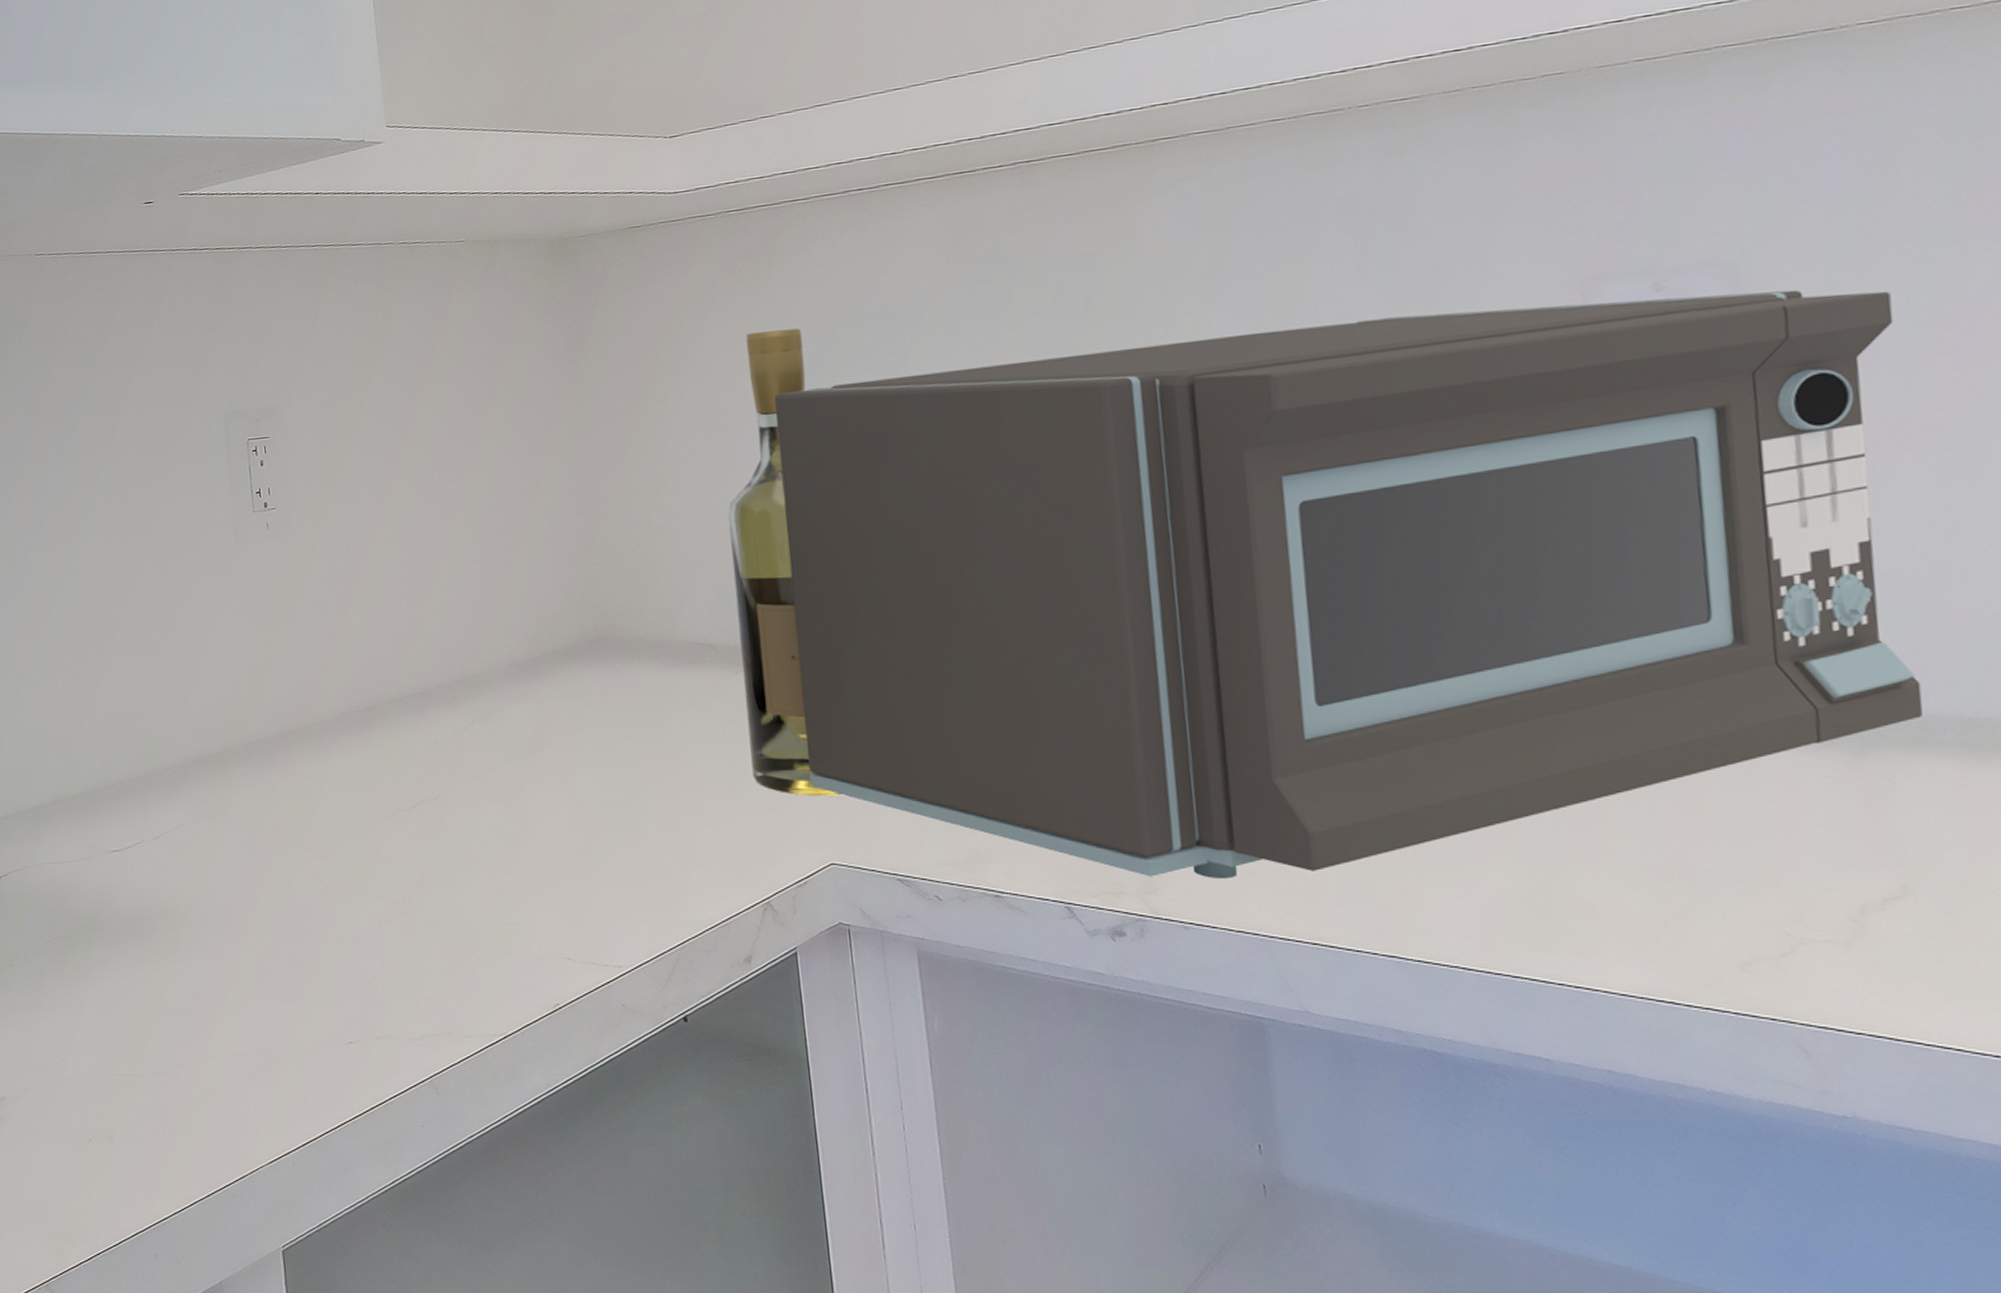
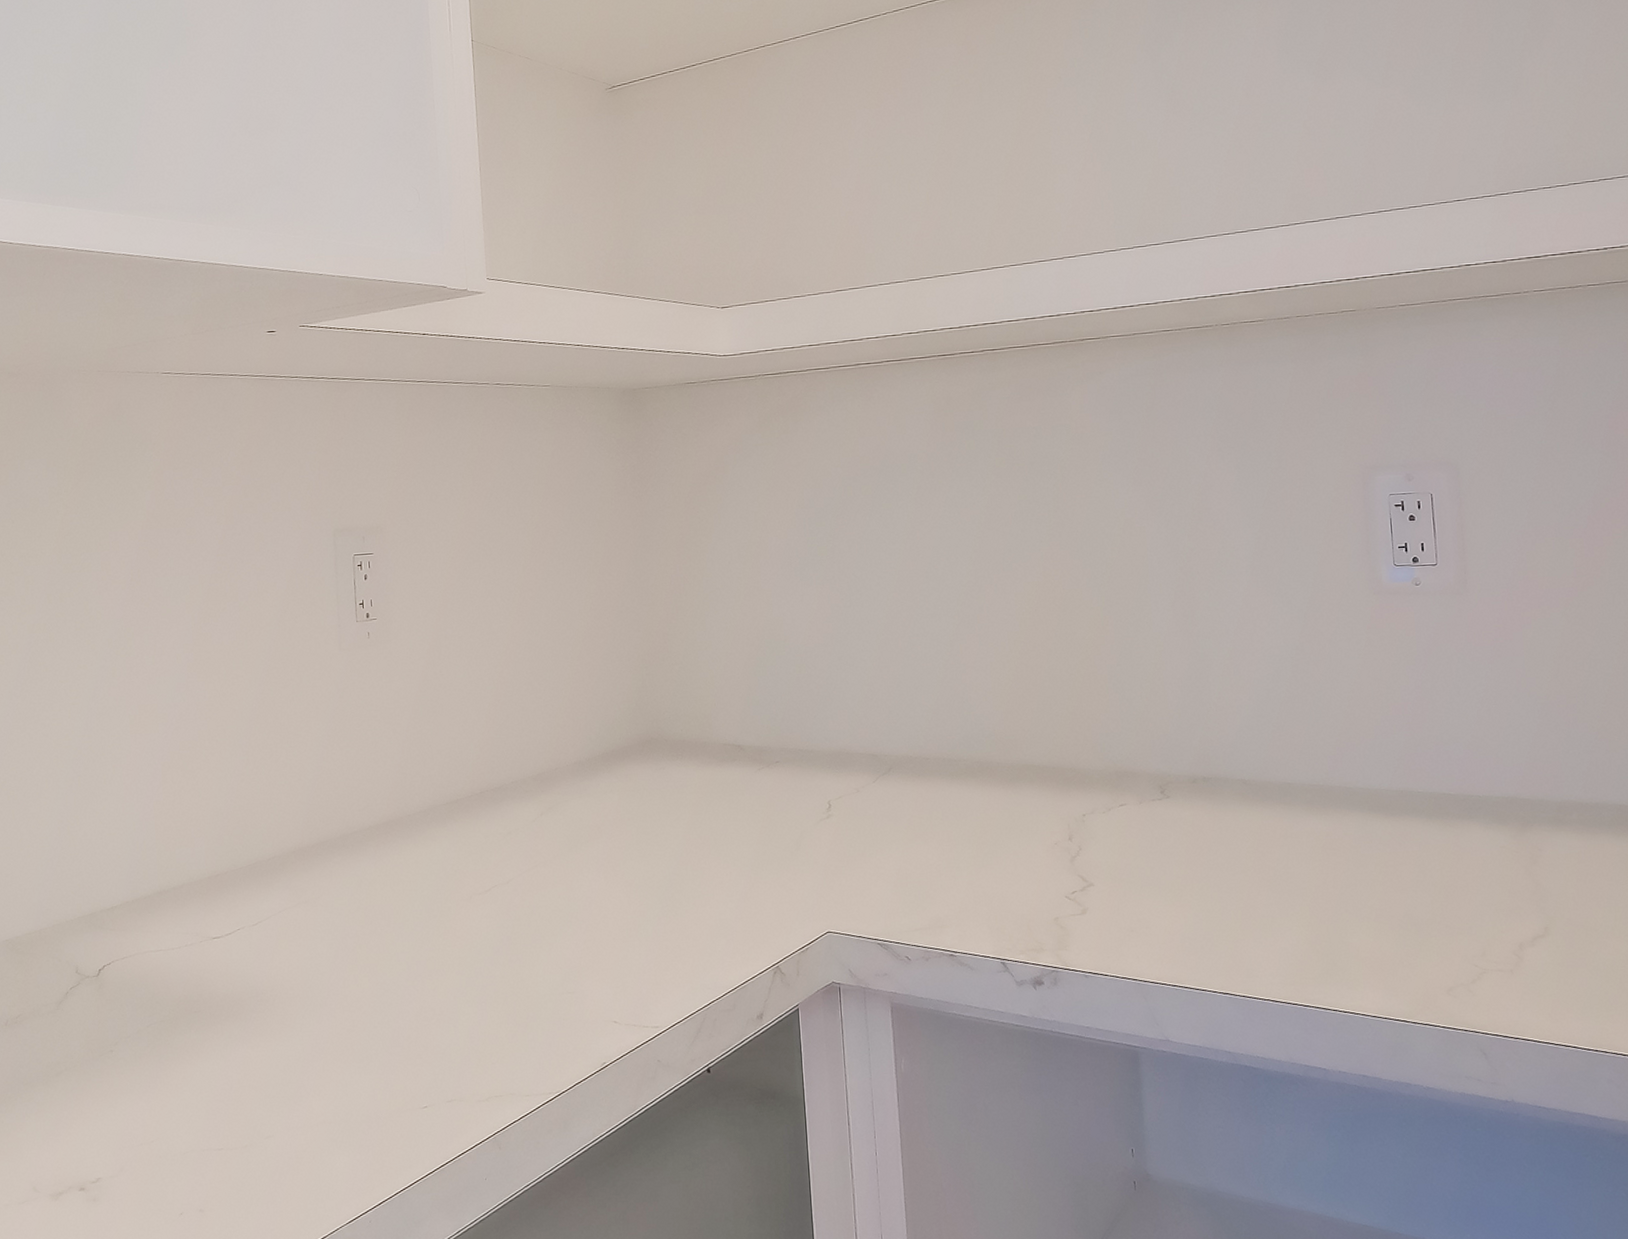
bottle: present [728,328,842,797] -> none [757,477,837,875]
microwave: present [774,289,1923,880] -> none [797,484,1560,936]

